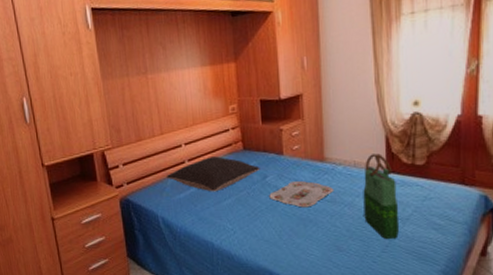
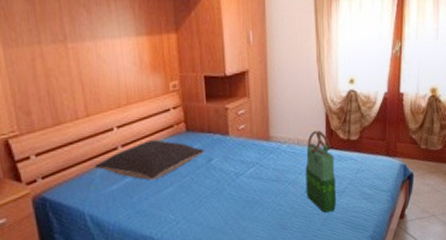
serving tray: present [269,181,334,208] -> none [214,162,279,190]

